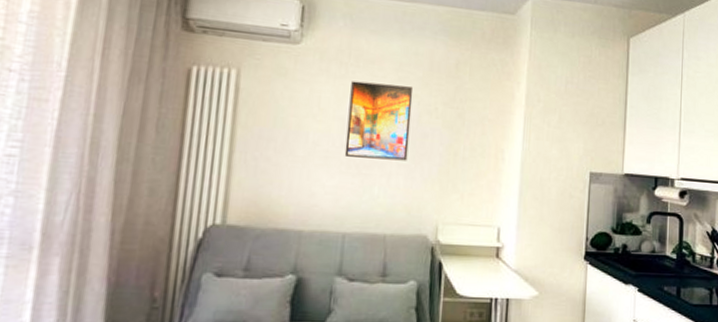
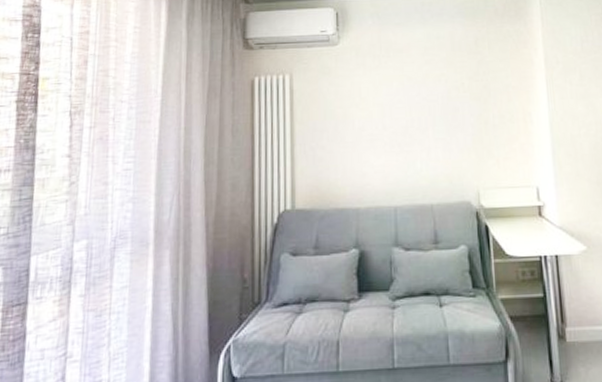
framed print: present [344,81,414,161] -> none [385,68,443,137]

